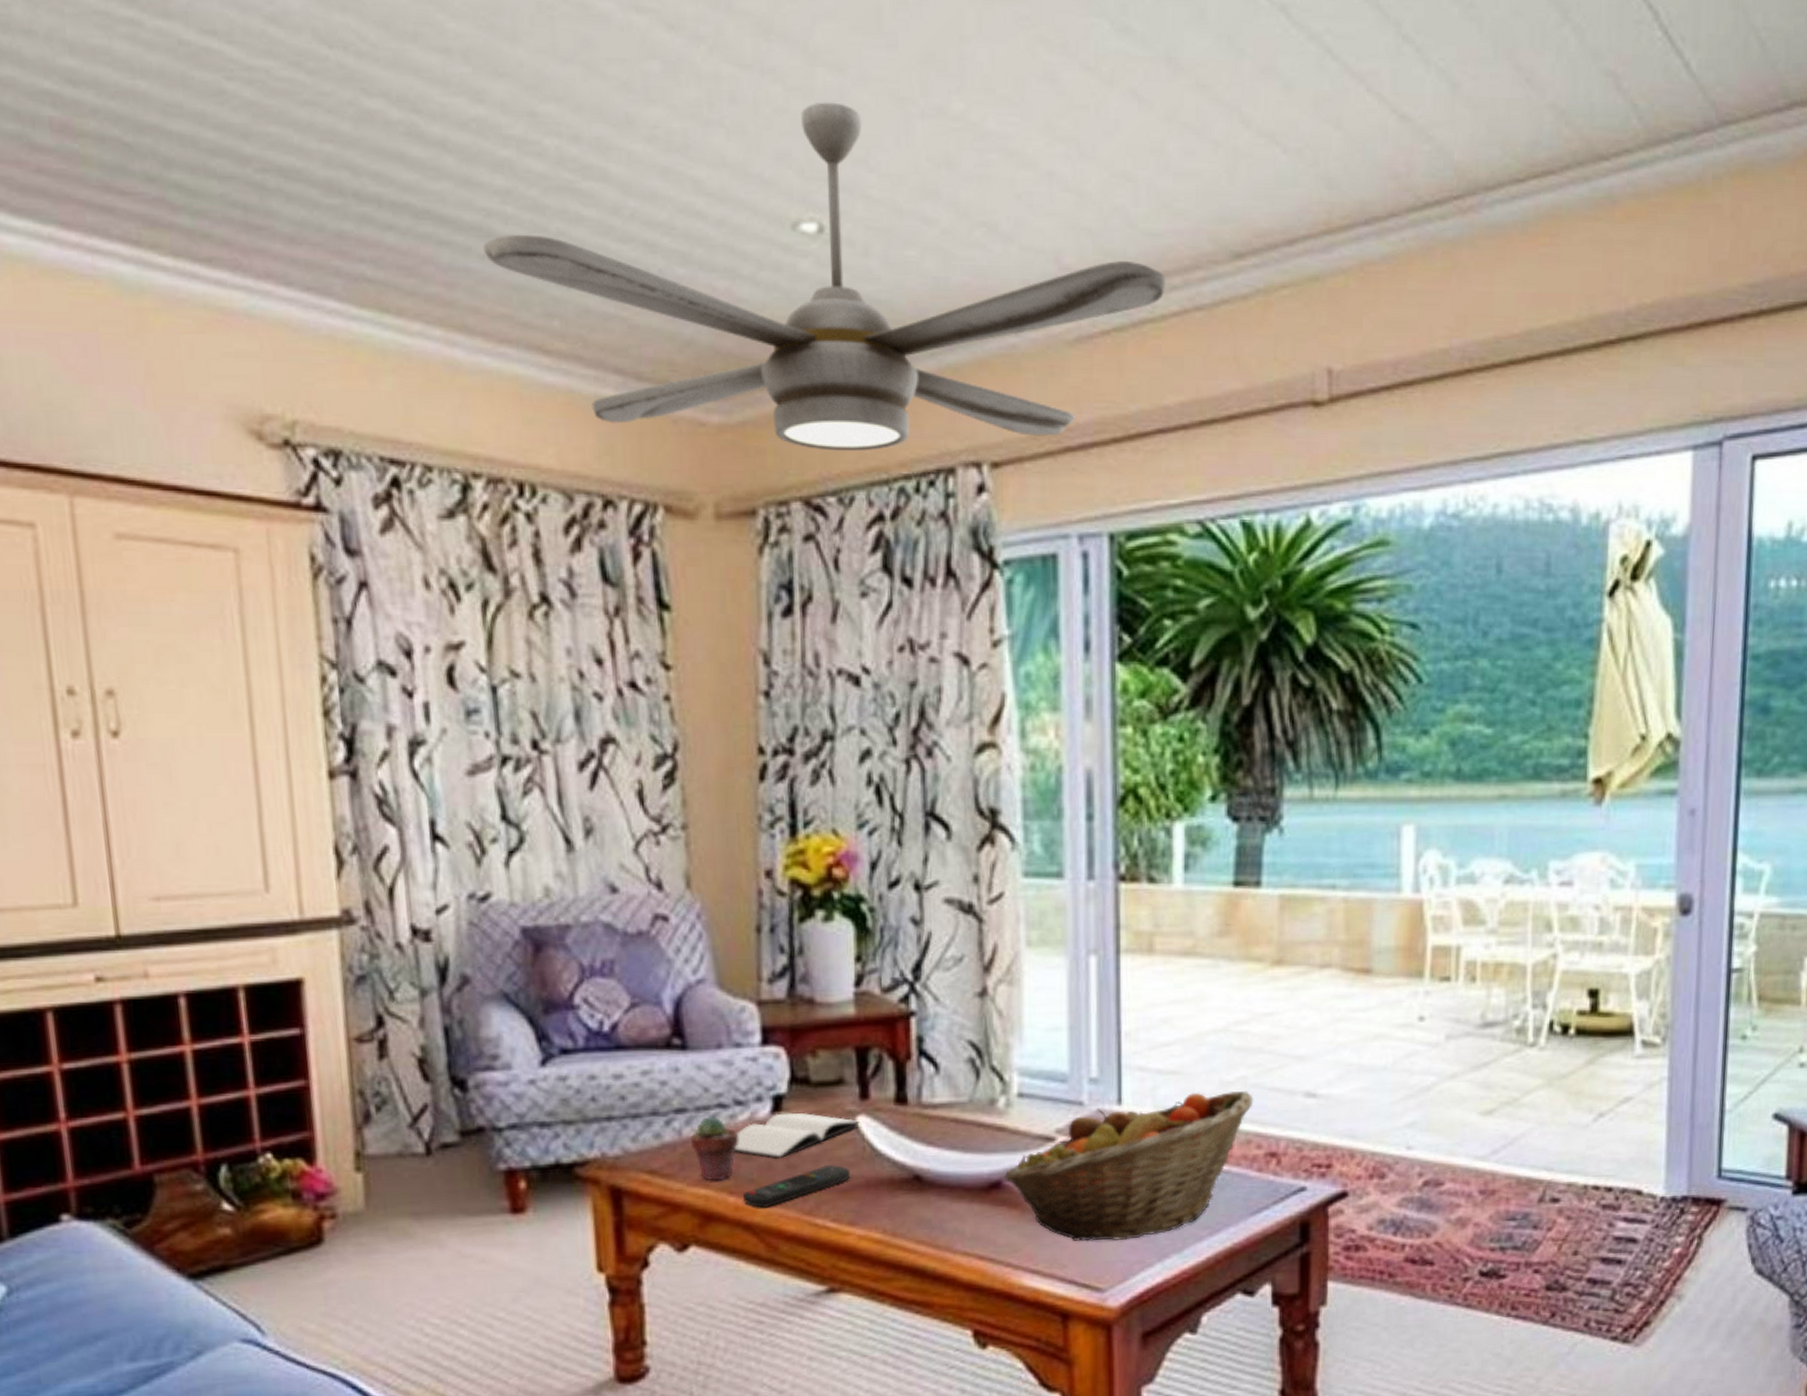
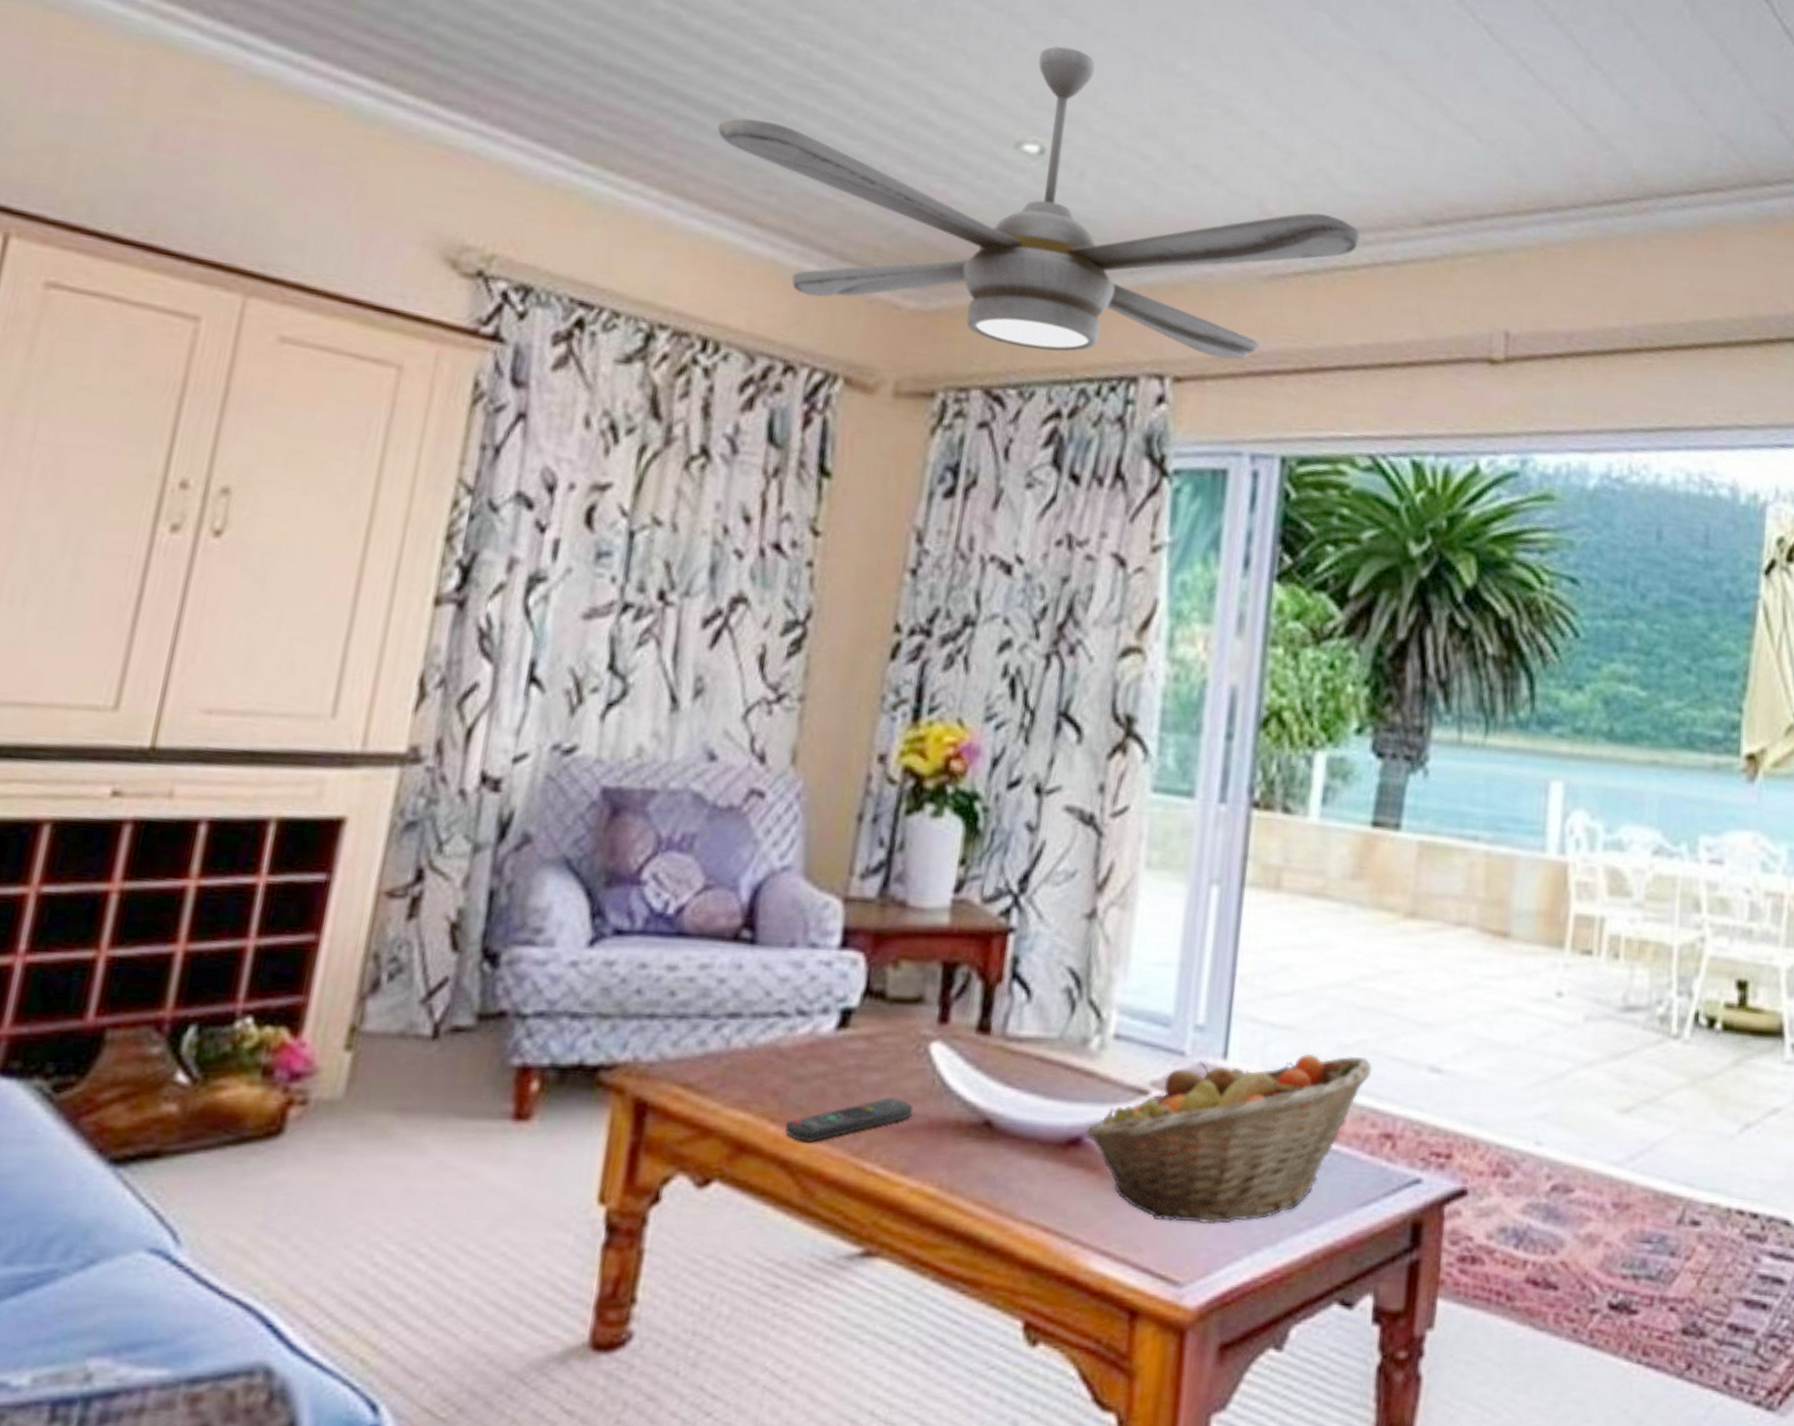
potted succulent: present [690,1116,739,1181] -> none [738,1025,796,1105]
book: present [734,1112,861,1159] -> none [786,1029,935,1084]

